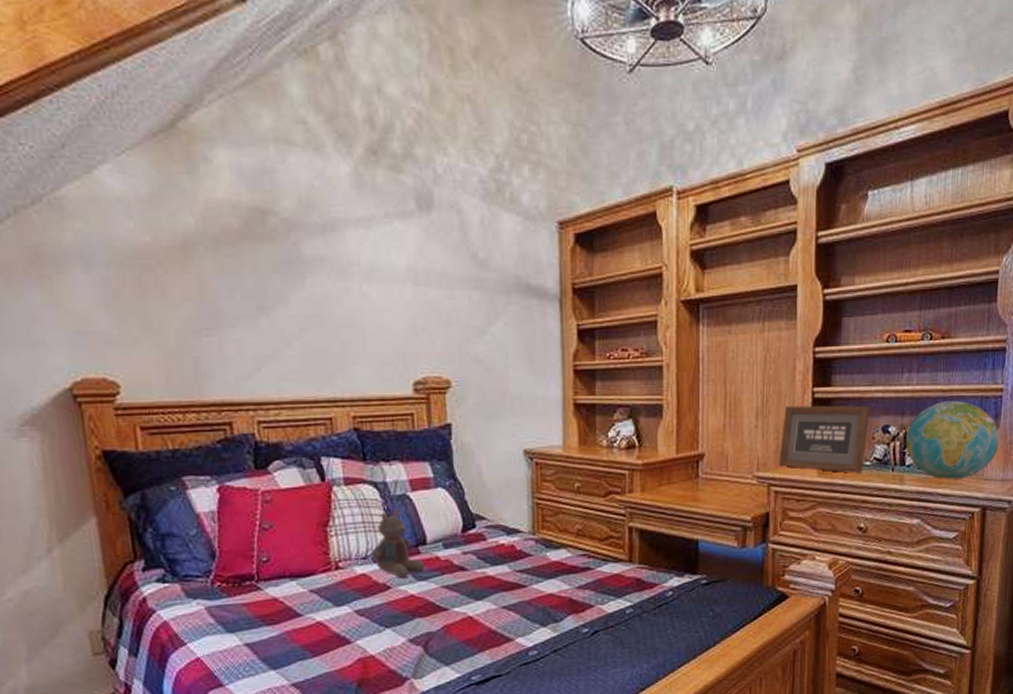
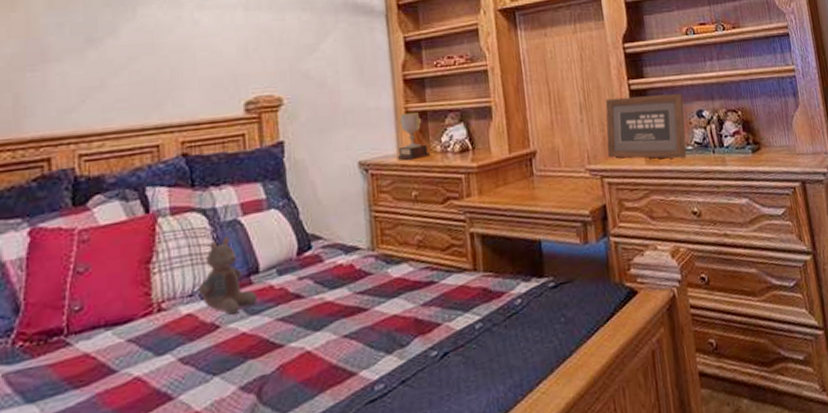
trophy: none [562,404,595,453] -> present [397,111,430,161]
globe: present [905,400,1000,481] -> none [719,82,803,158]

